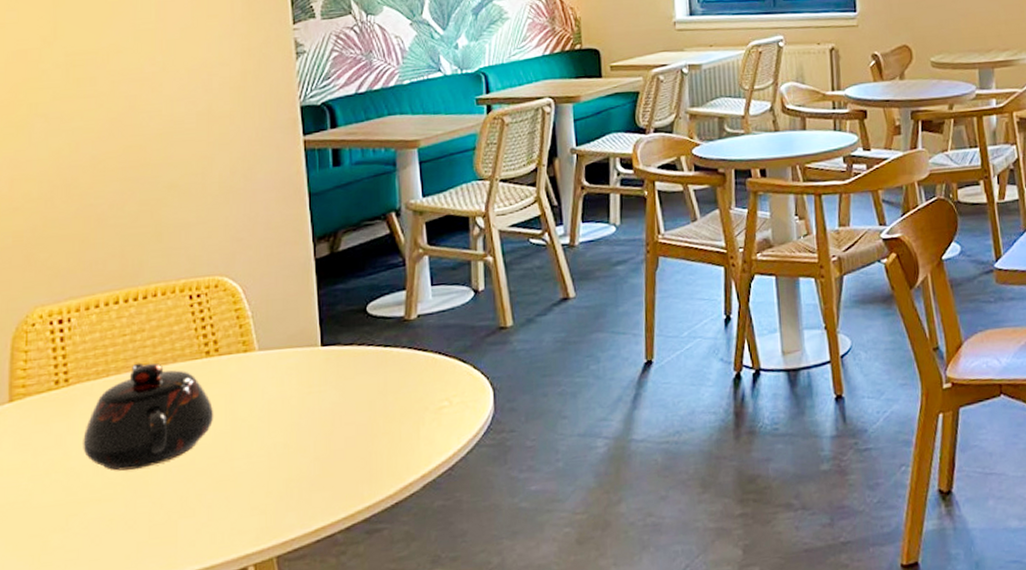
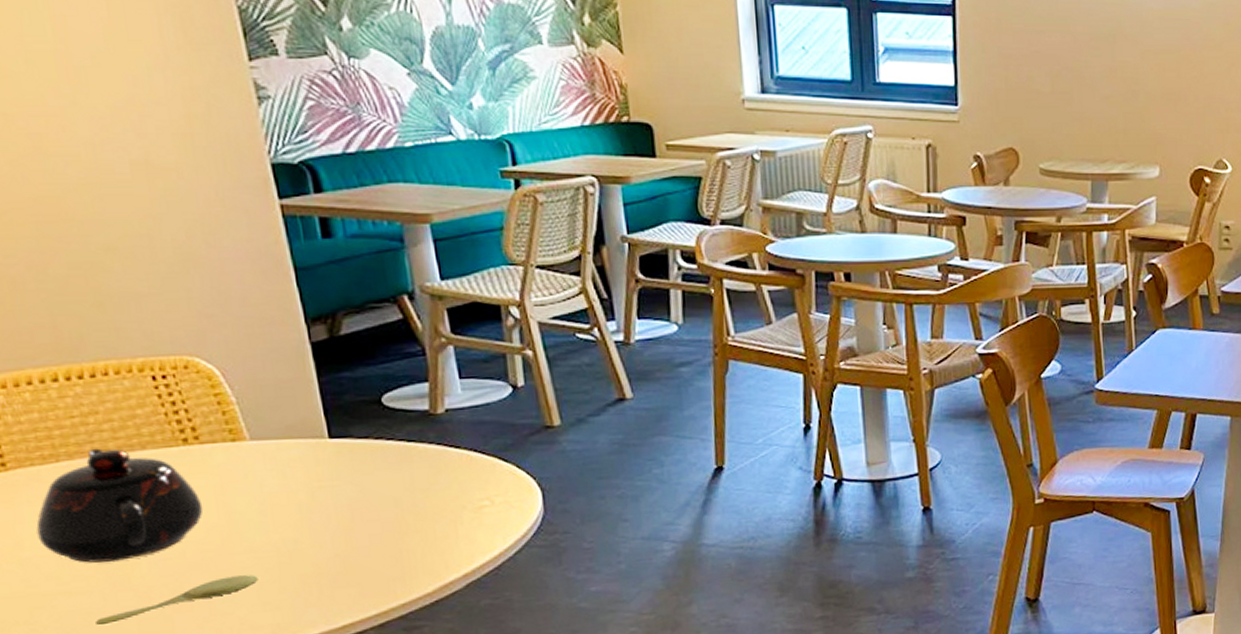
spoon: none [116,479,251,532] -> present [95,575,259,626]

